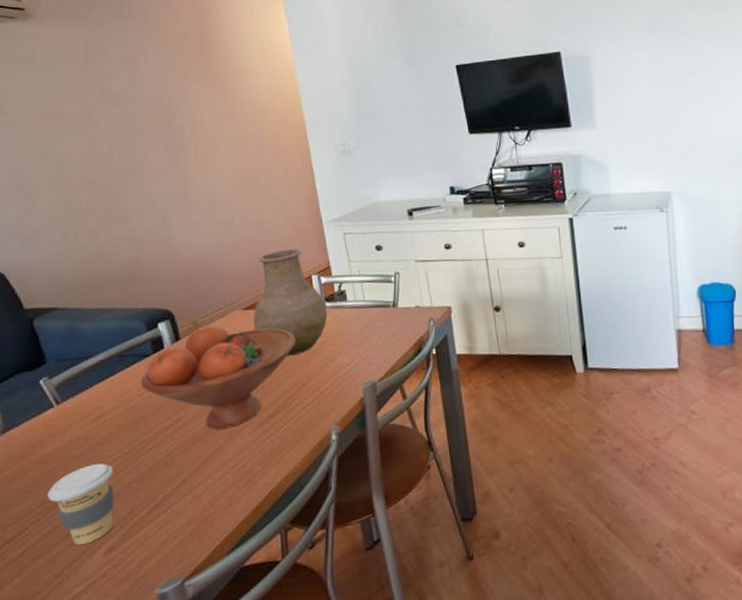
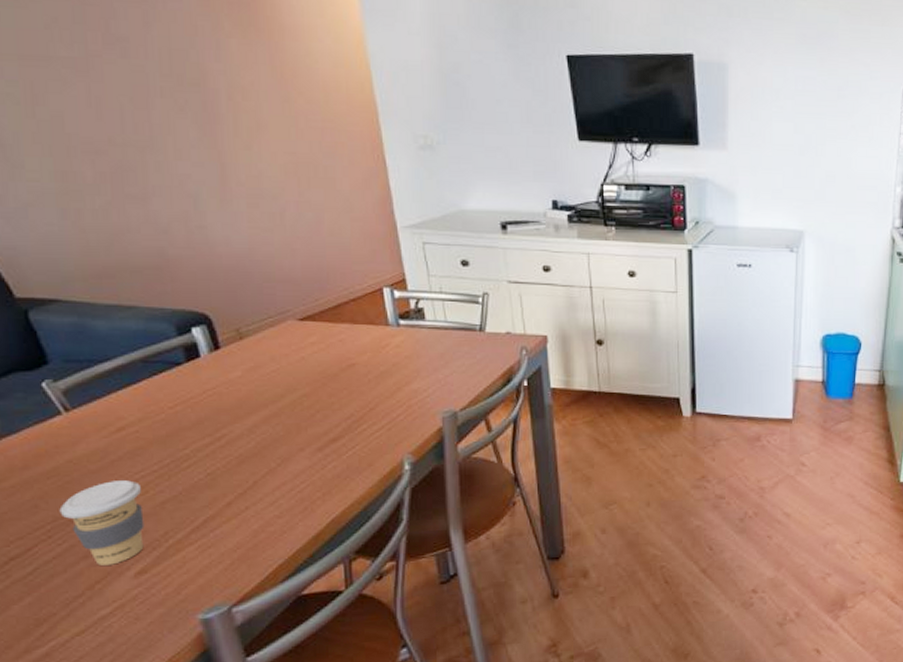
fruit bowl: present [140,325,296,430] -> none [171,335,363,451]
vase: present [253,248,327,356] -> none [311,255,401,376]

